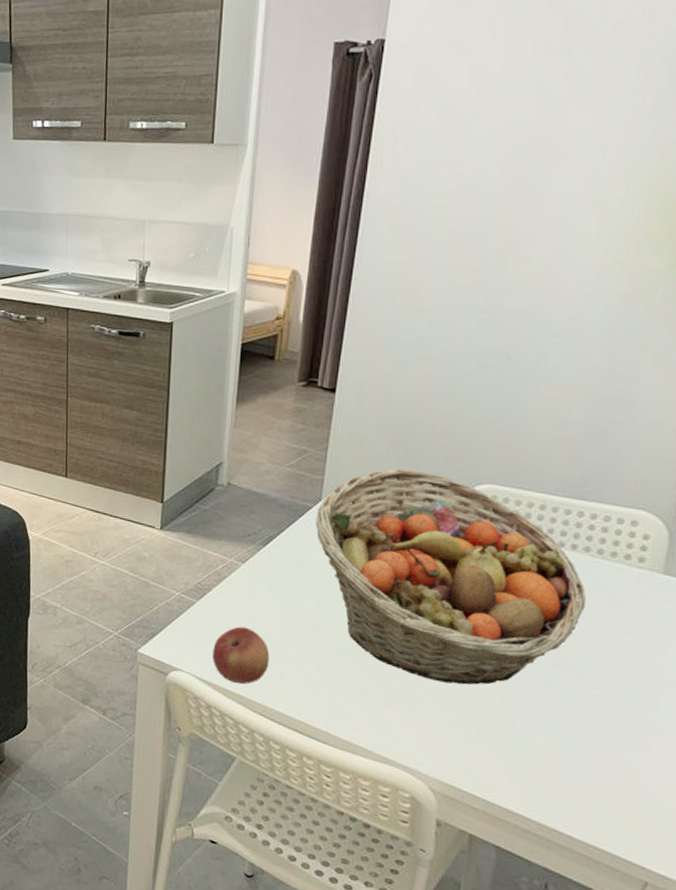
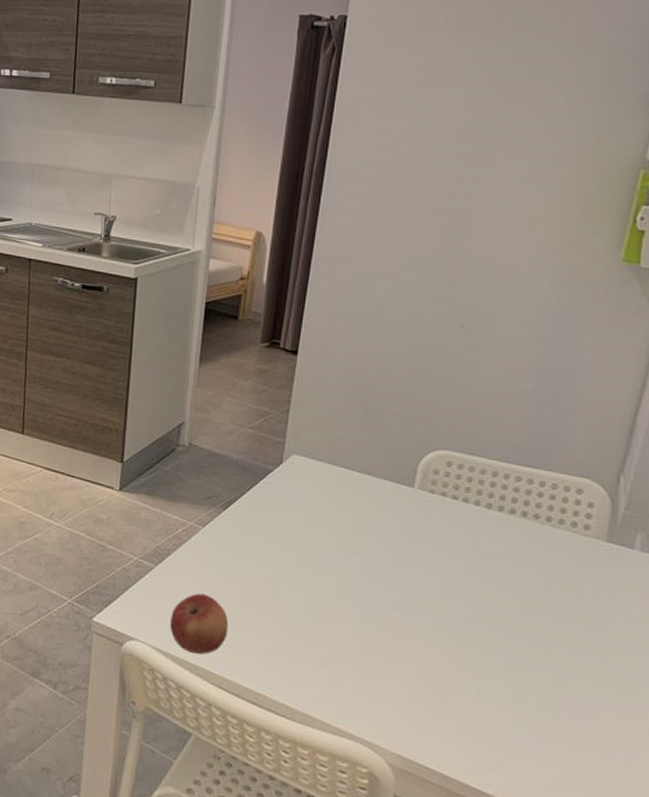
fruit basket: present [315,469,586,685] -> none [276,432,536,654]

